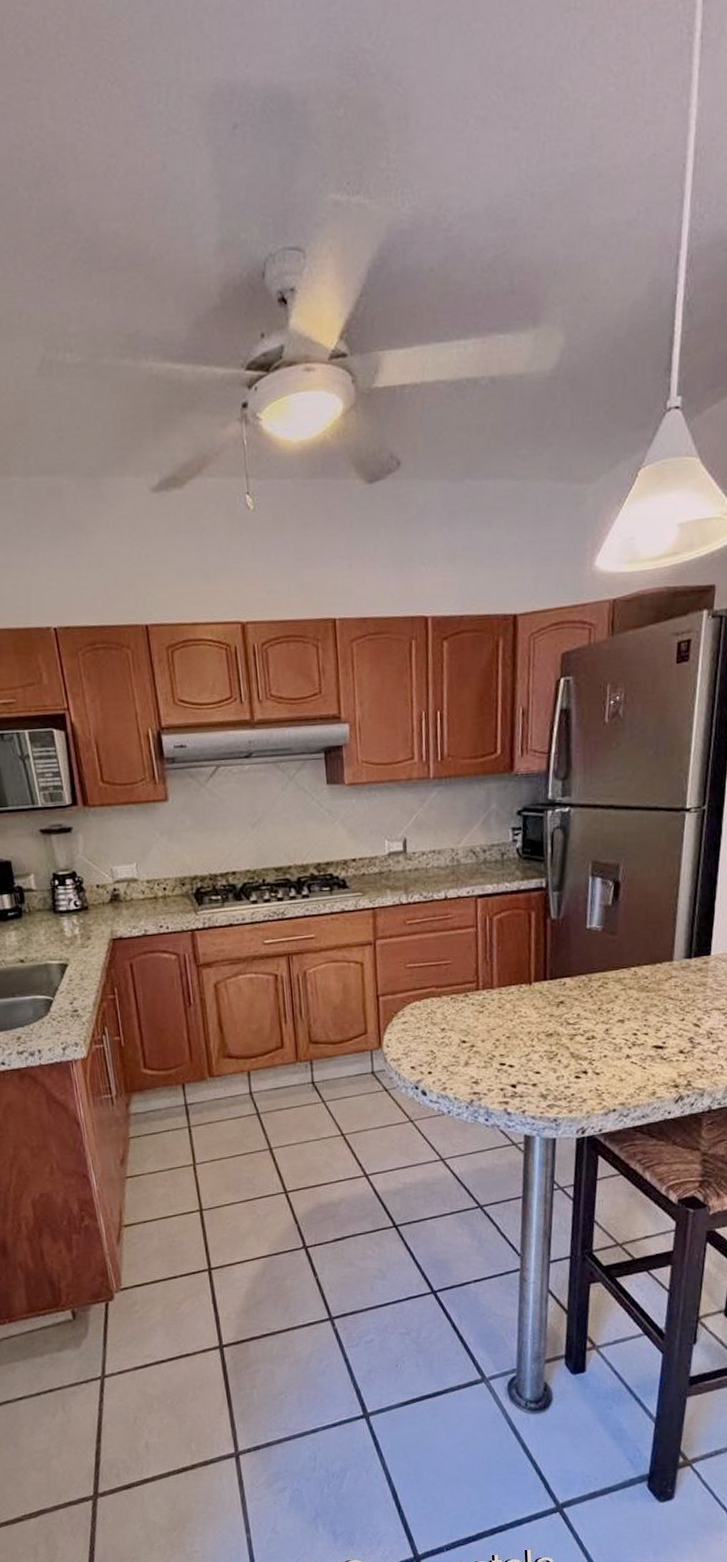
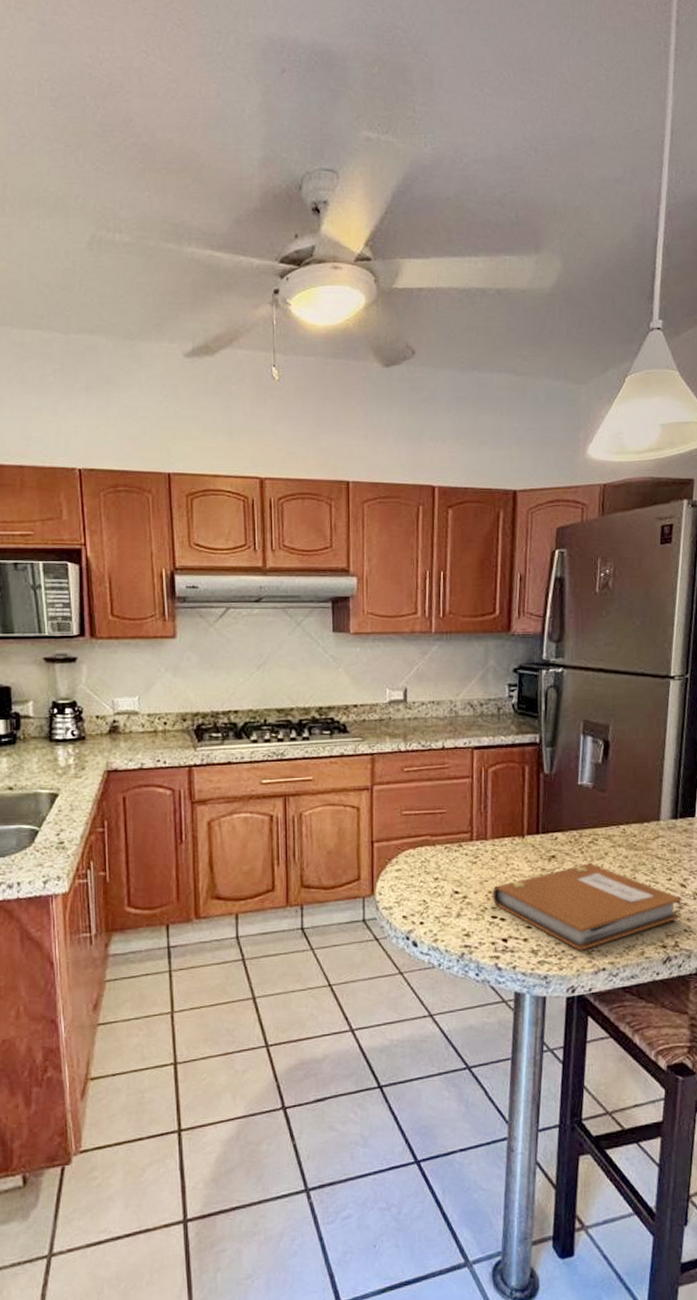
notebook: none [500,1007,695,1093] -> present [493,863,682,951]

